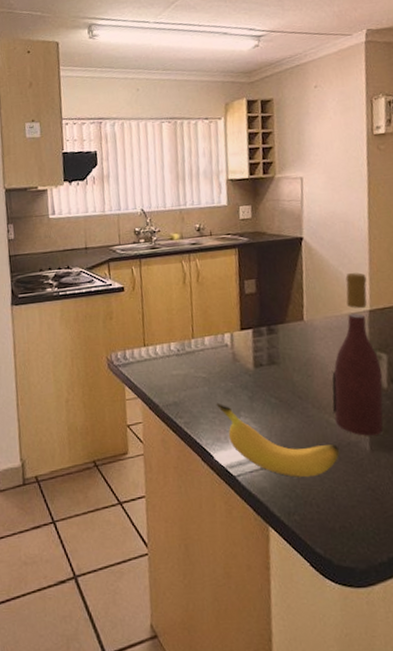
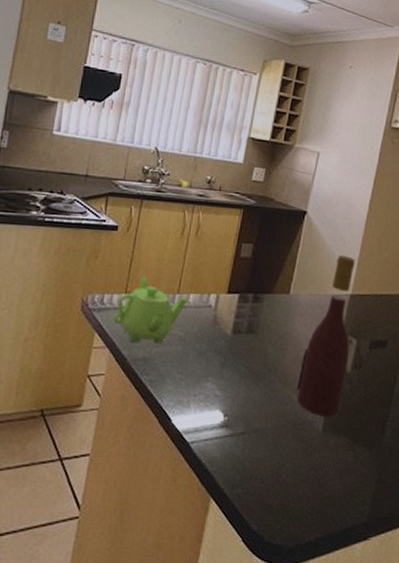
teapot: none [138,327,204,391] -> present [113,275,187,344]
banana: present [216,403,340,478] -> none [186,364,295,452]

